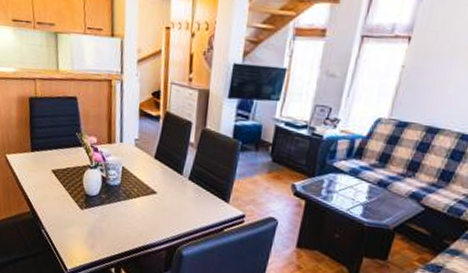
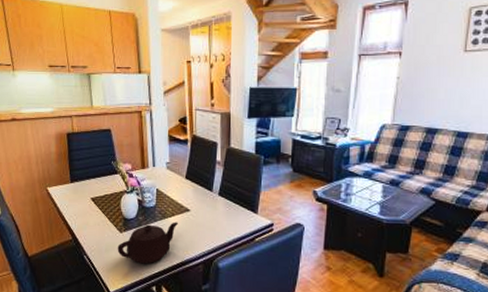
teapot: none [77,203,144,245] -> present [117,222,179,264]

